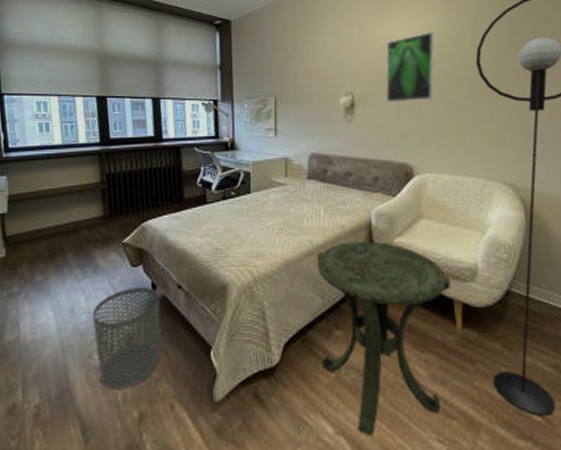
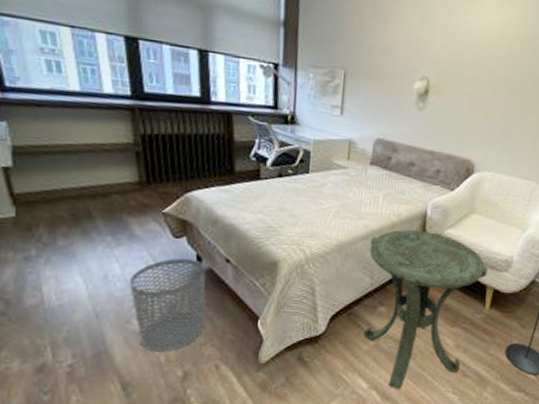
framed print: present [385,31,435,103] -> none [460,21,523,99]

